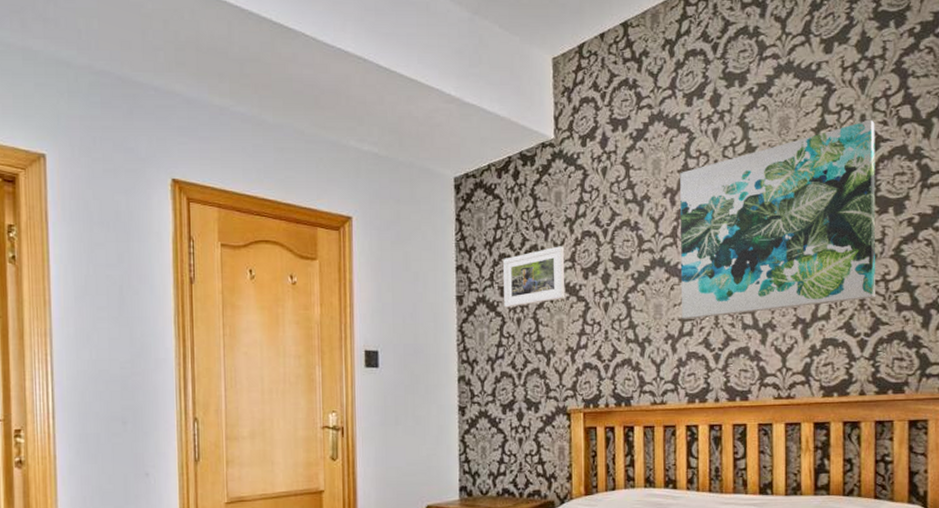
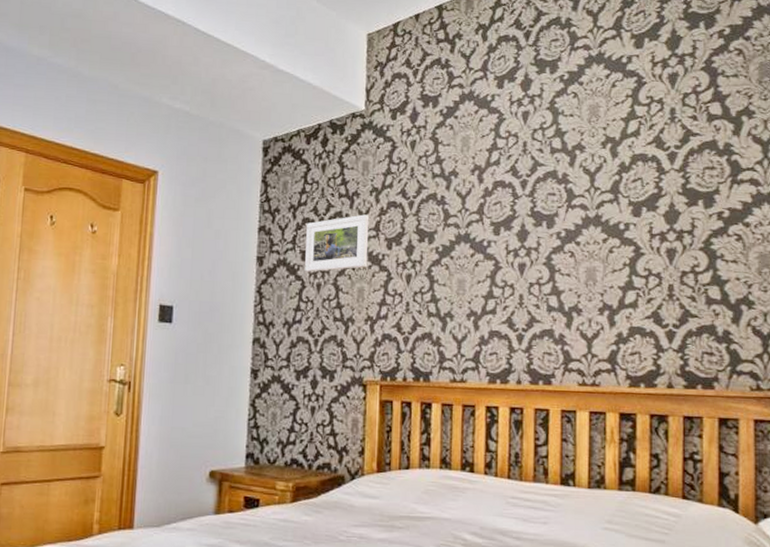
wall art: present [680,119,876,319] -> none [486,113,685,297]

